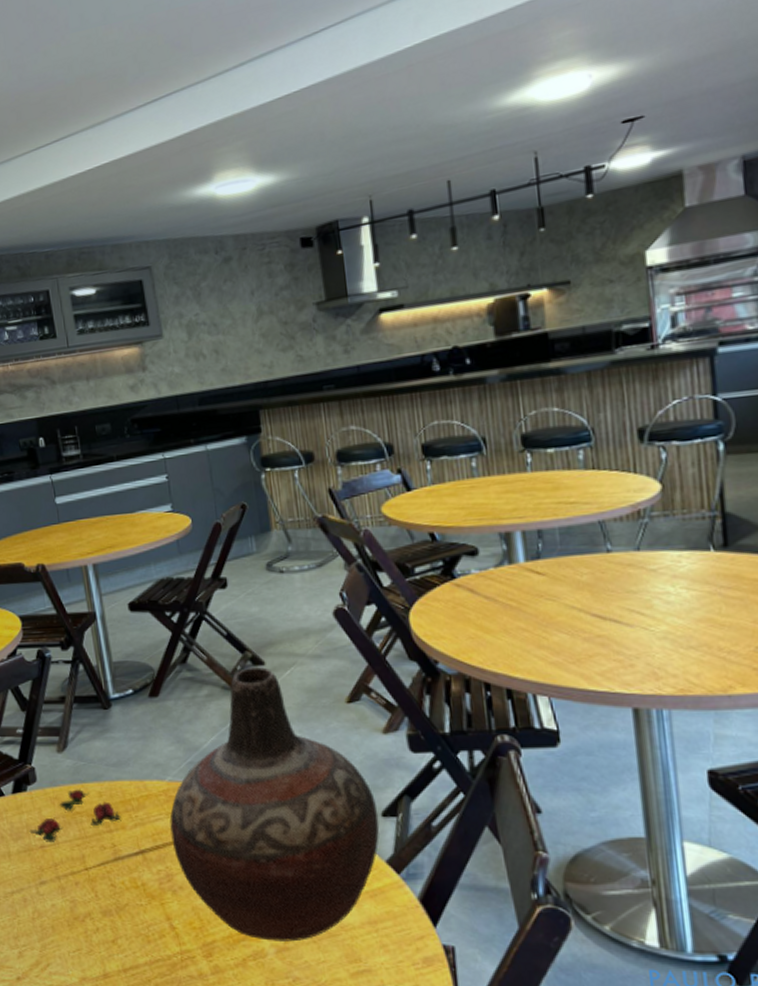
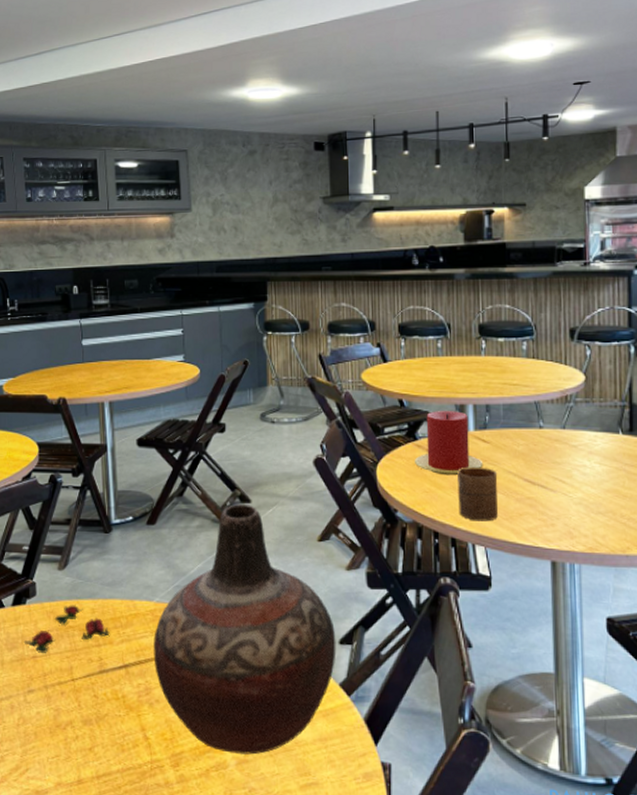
candle: none [454,540,540,617] -> present [415,411,484,476]
cup: none [508,604,562,668] -> present [457,466,499,522]

